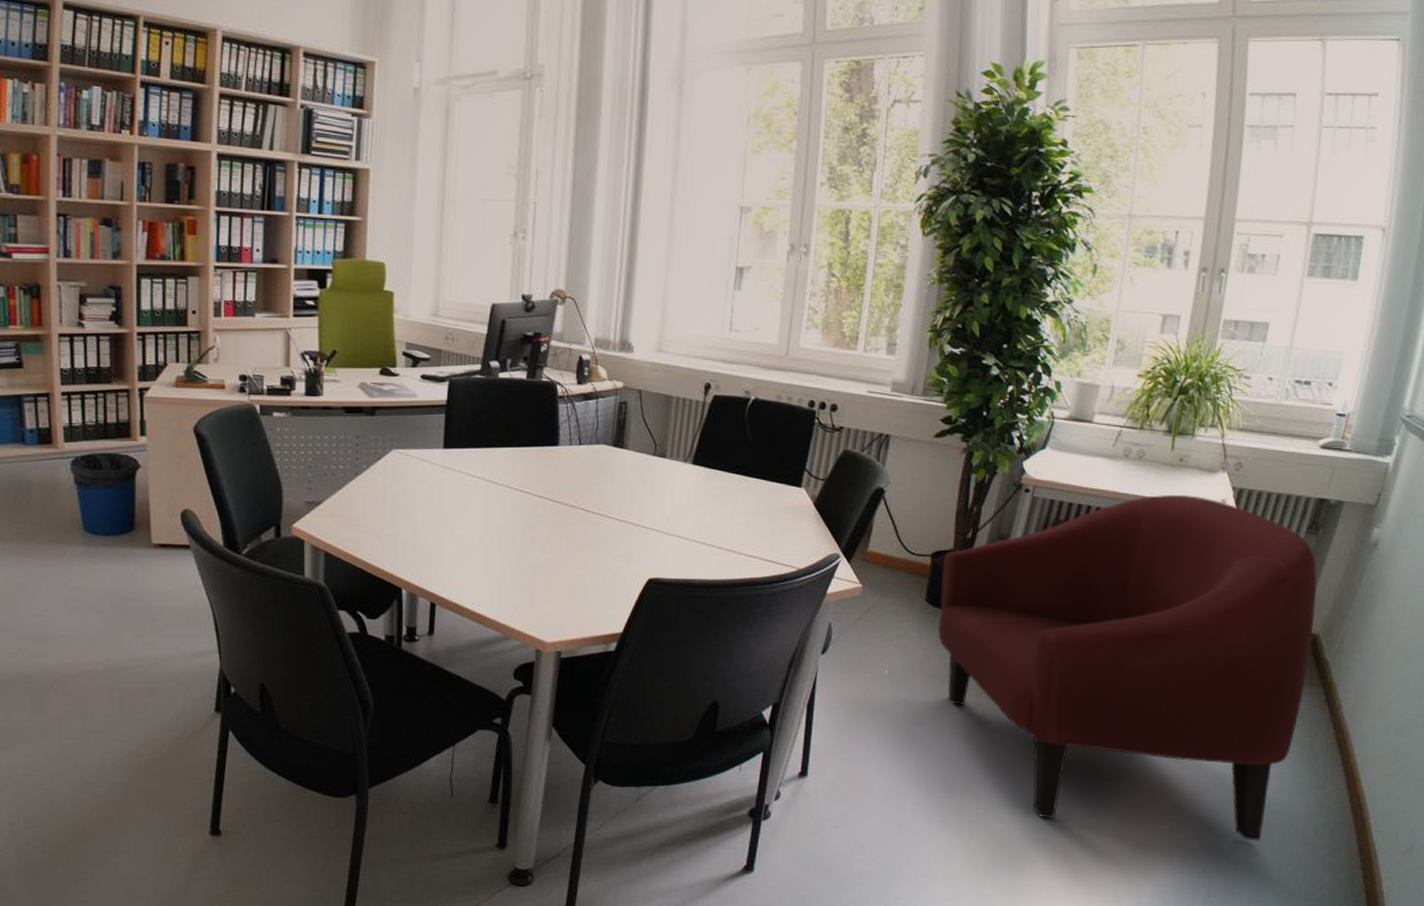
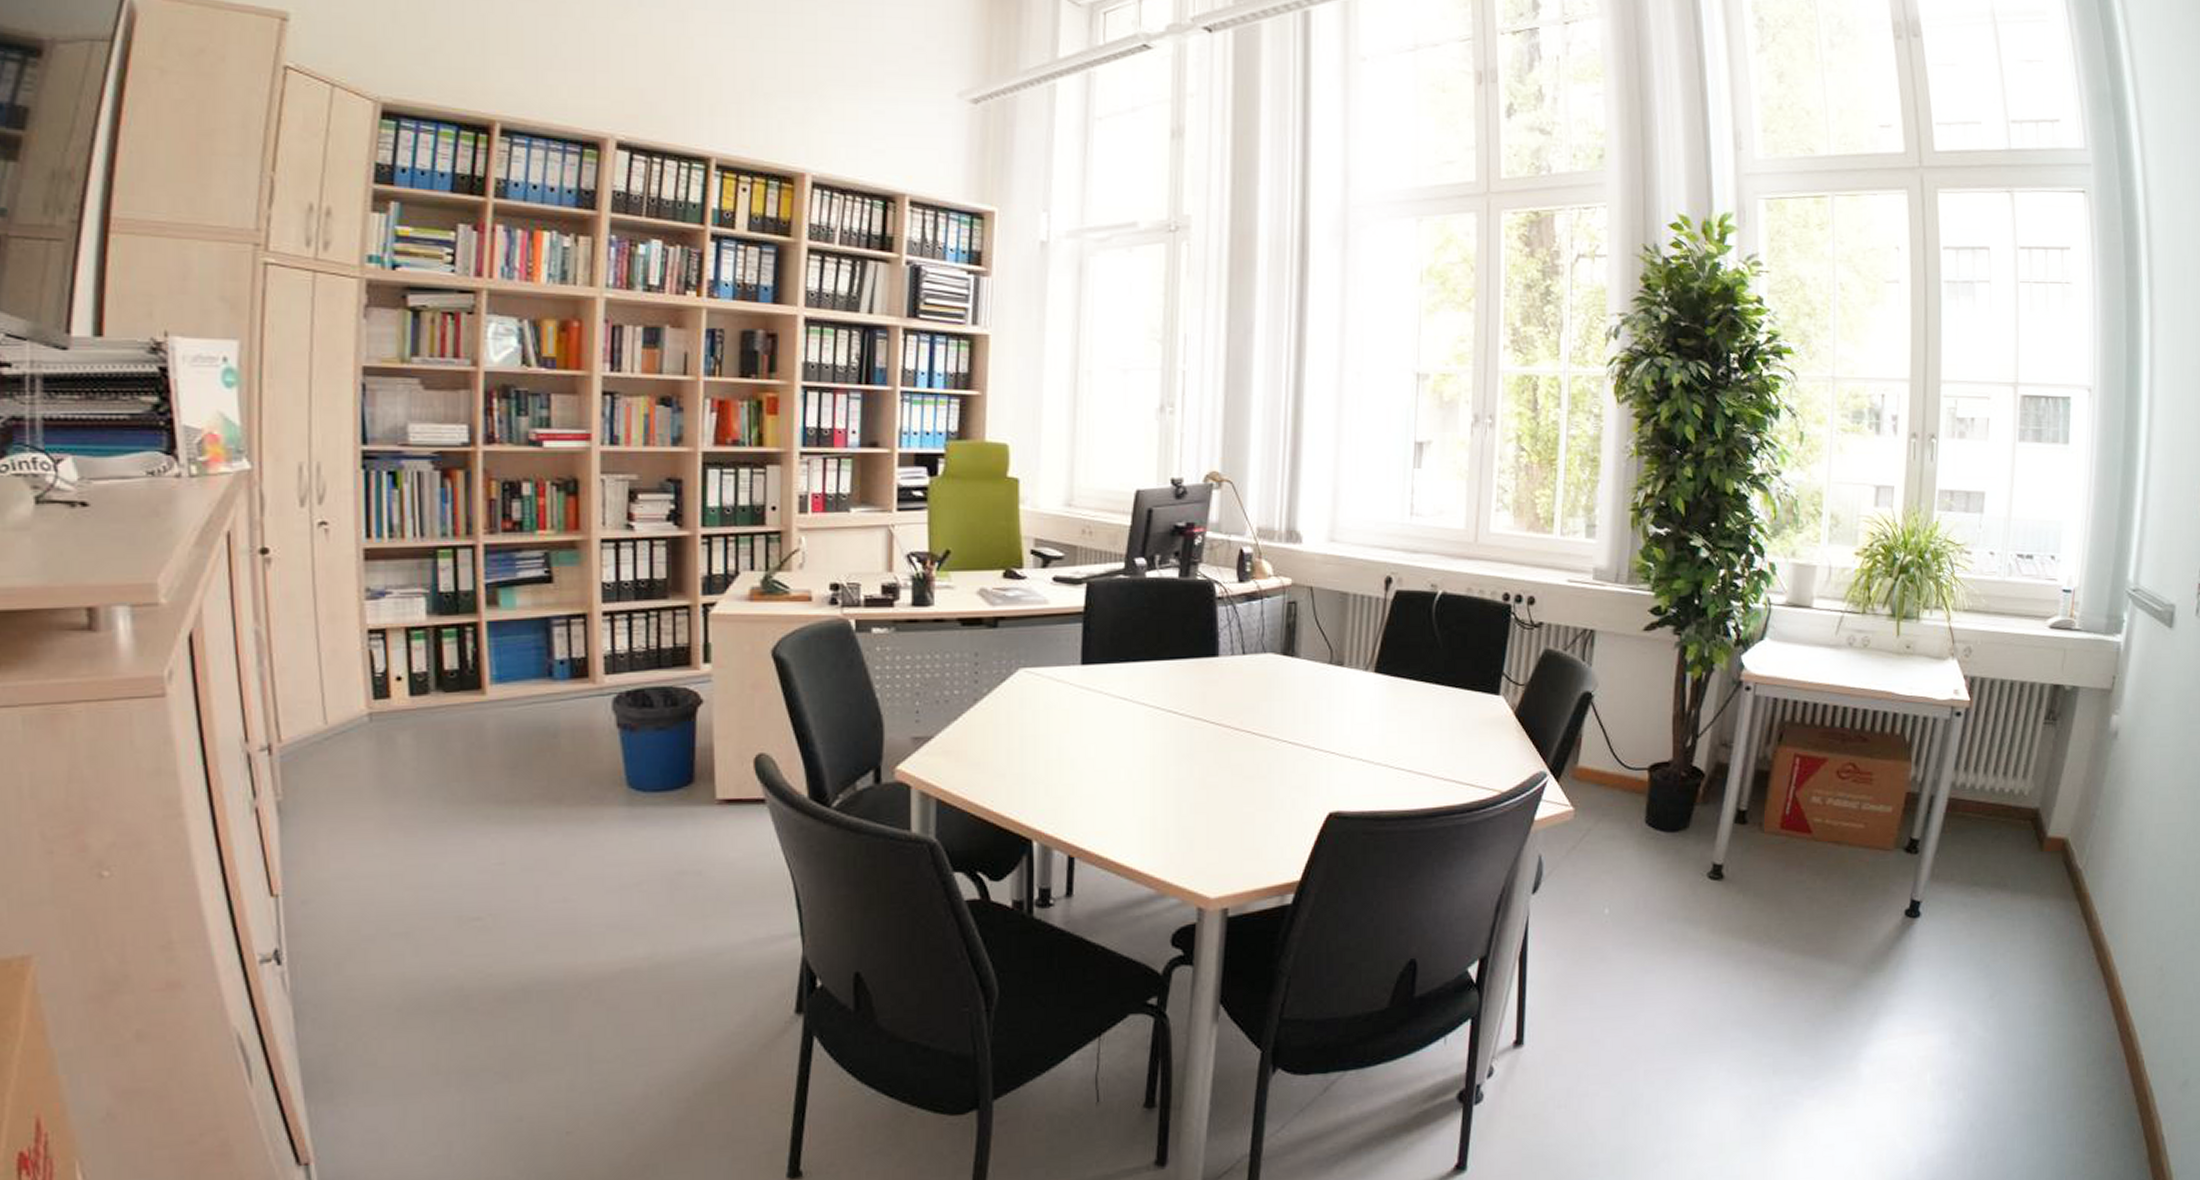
armchair: present [938,494,1317,841] -> none [1661,685,2062,1087]

